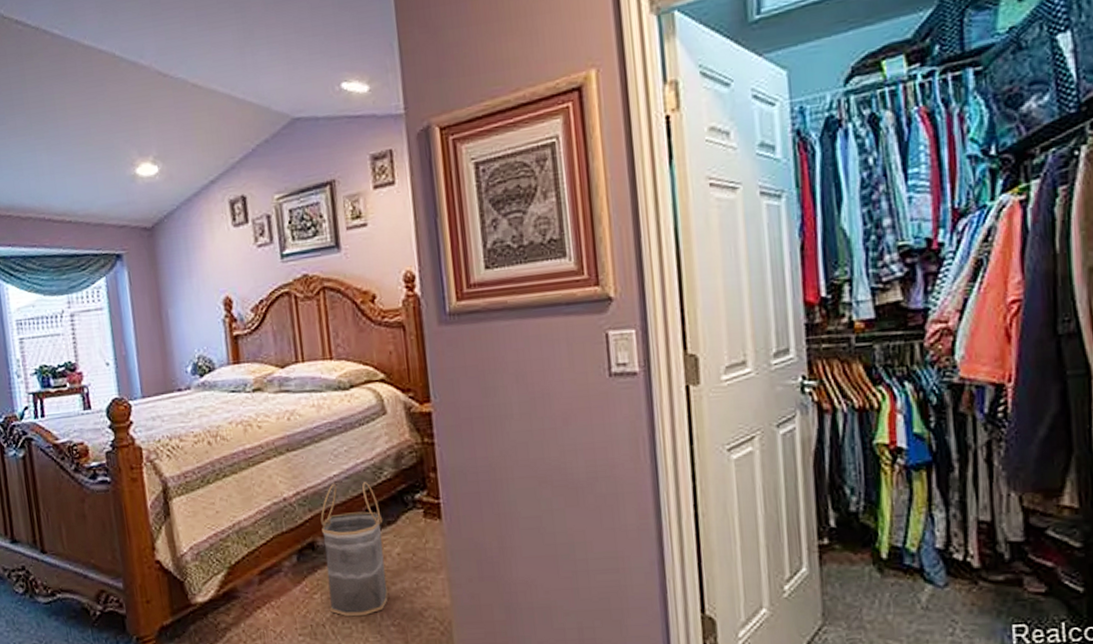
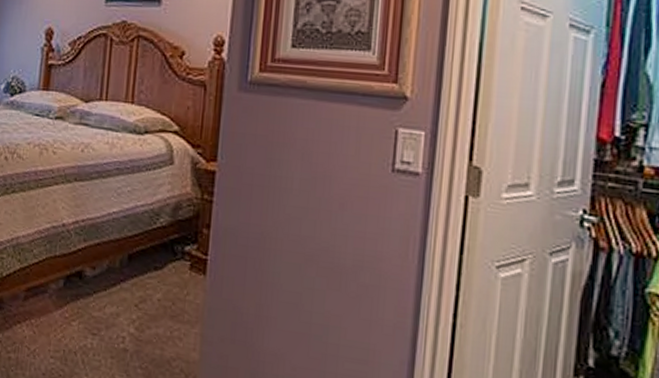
basket: present [320,482,389,617] -> none [84,219,151,353]

